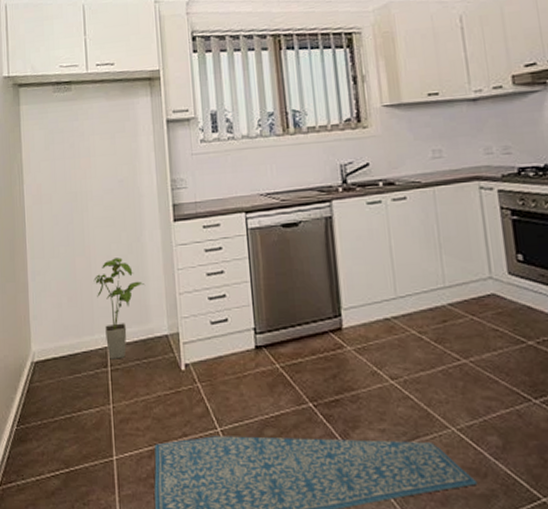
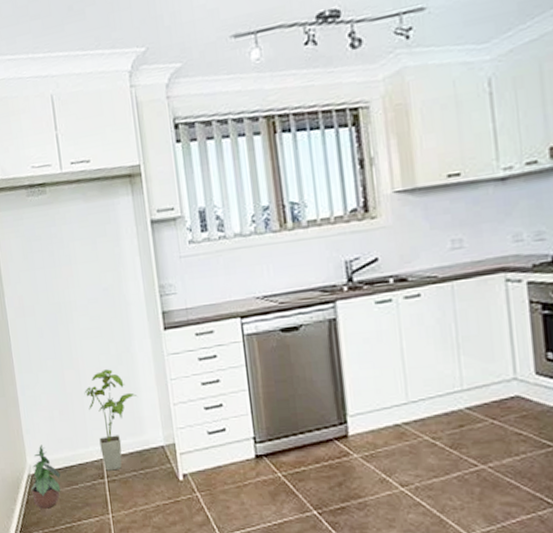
potted plant: none [32,331,64,398] -> present [30,445,61,509]

